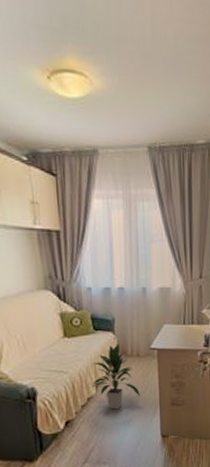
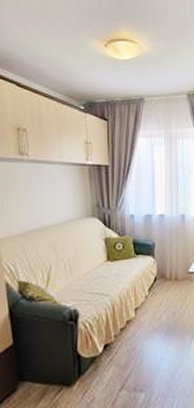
indoor plant: present [91,343,140,410] -> none [131,267,178,334]

